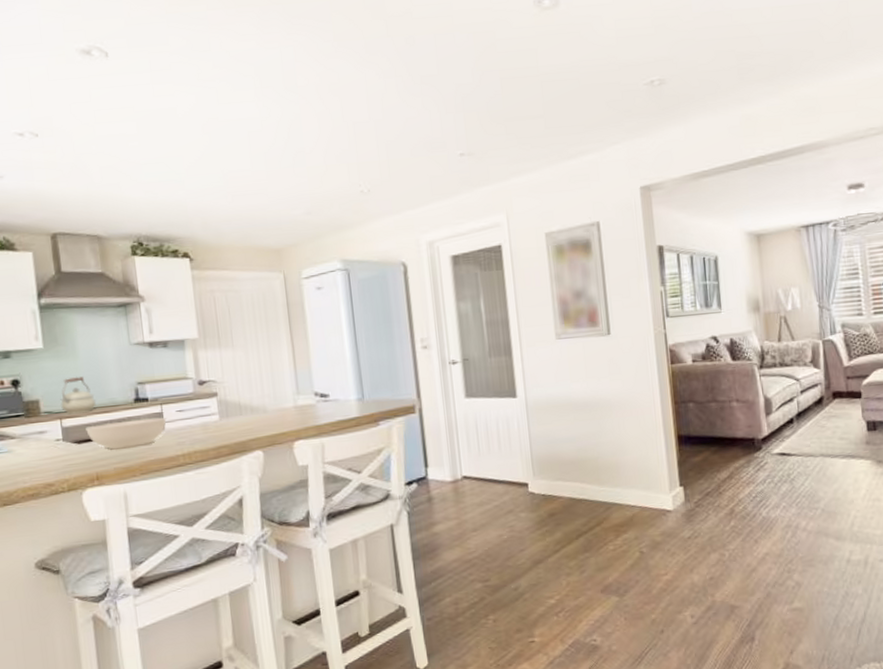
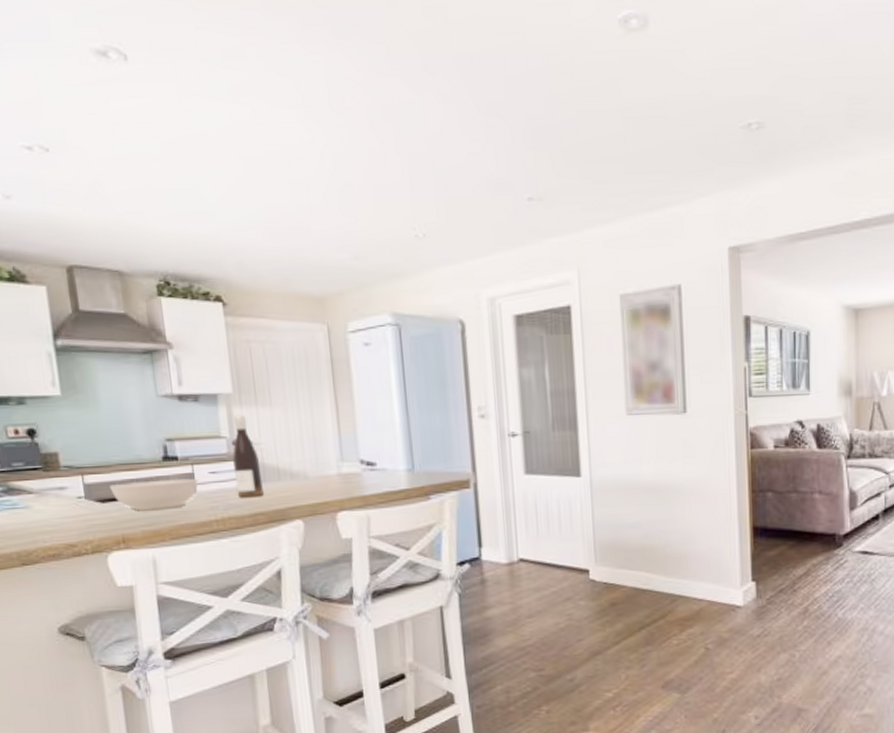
kettle: present [60,376,96,415] -> none [81,428,121,471]
bottle: none [198,357,227,434] -> present [232,415,264,499]

